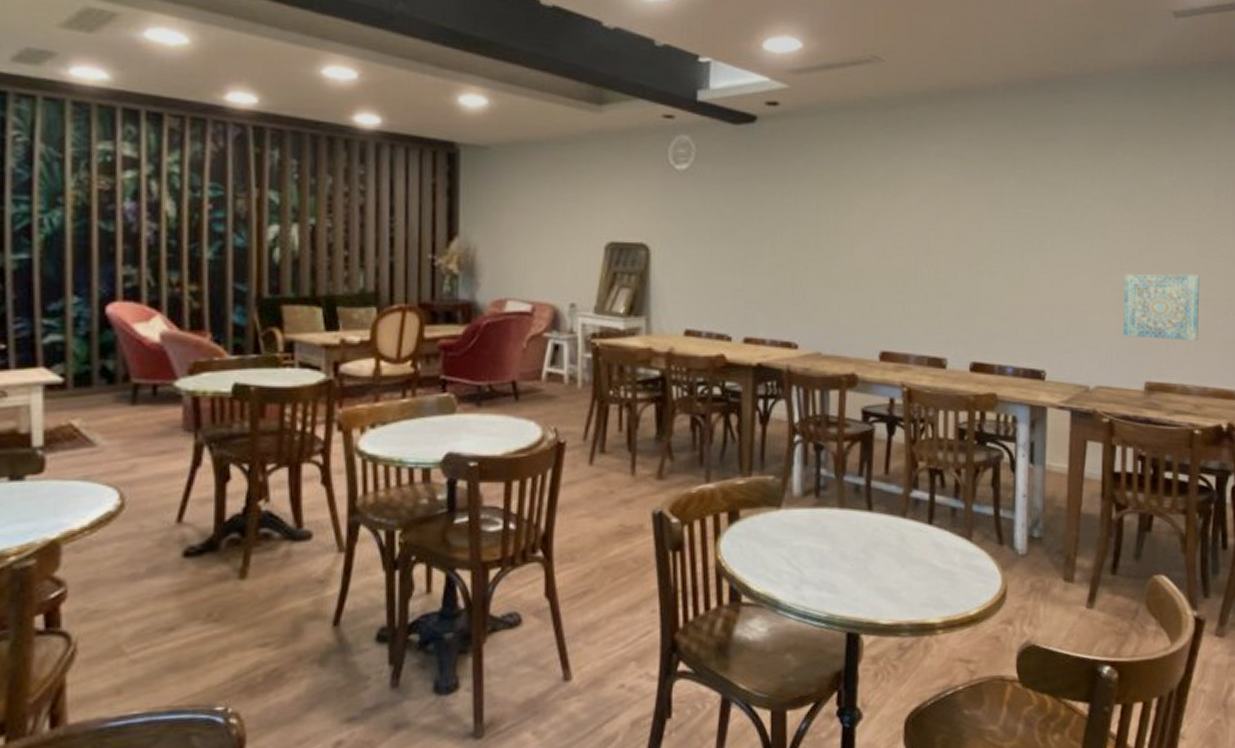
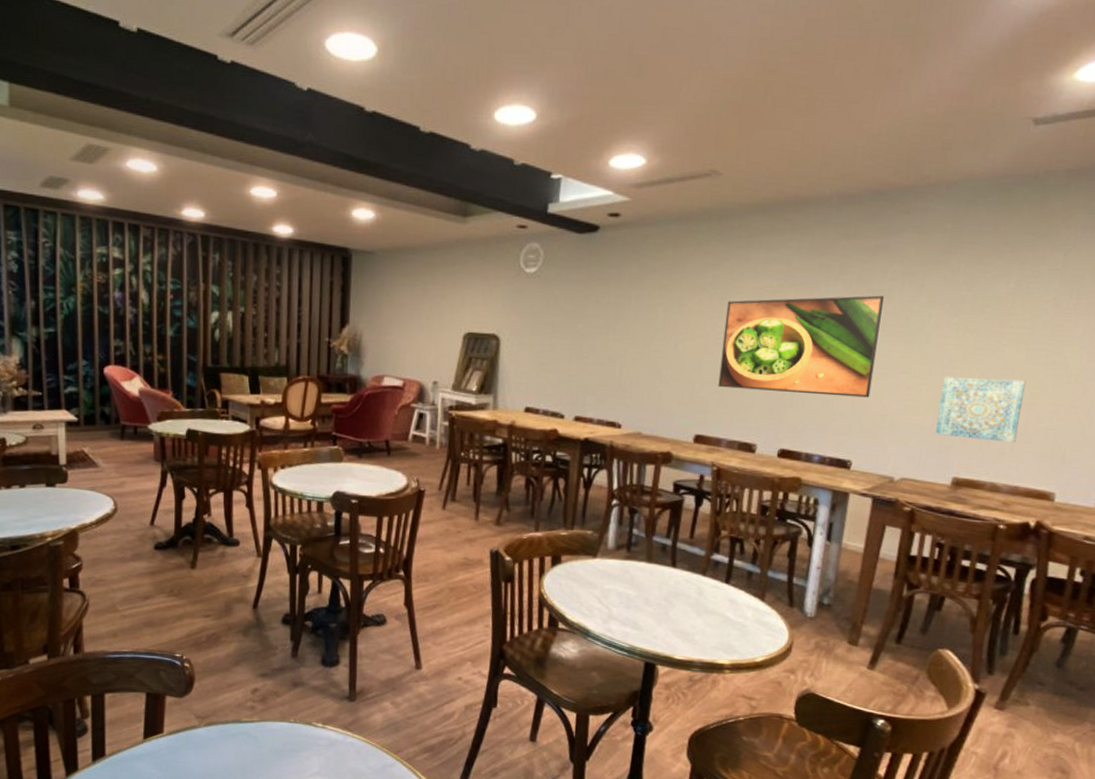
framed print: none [900,189,1058,300] -> present [718,295,884,398]

